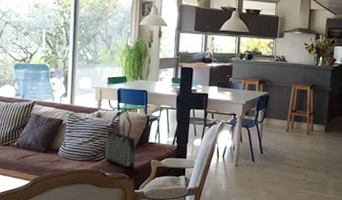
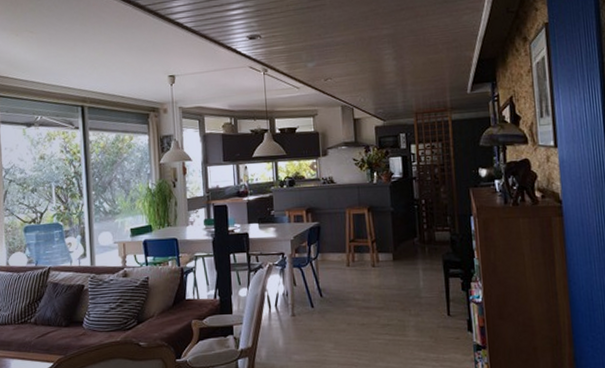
tote bag: present [105,110,136,169] -> none [136,264,174,334]

